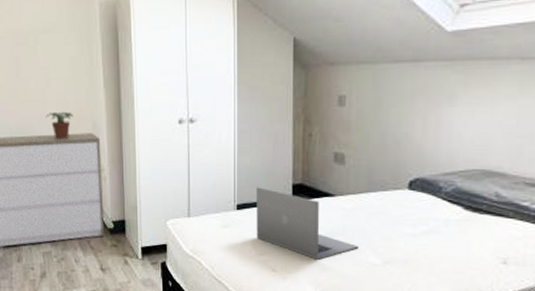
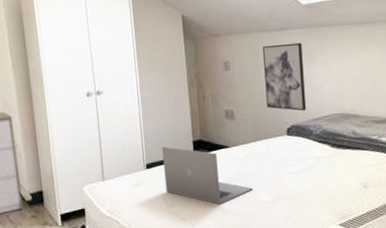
wall art: none [386,78,440,163] -> present [263,42,307,111]

